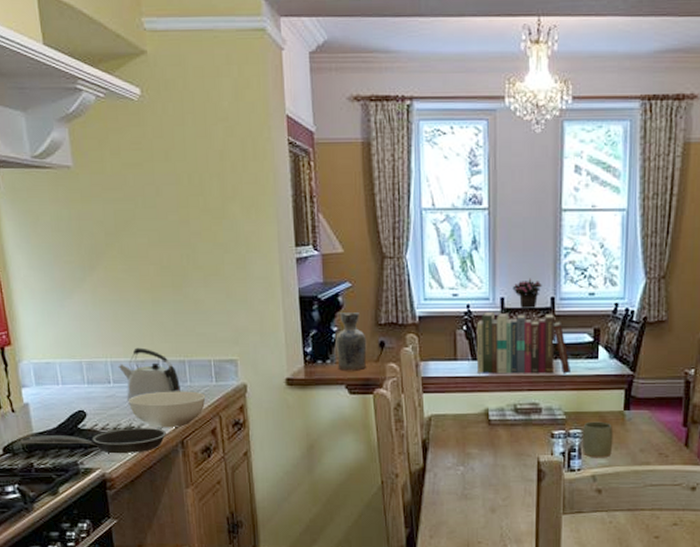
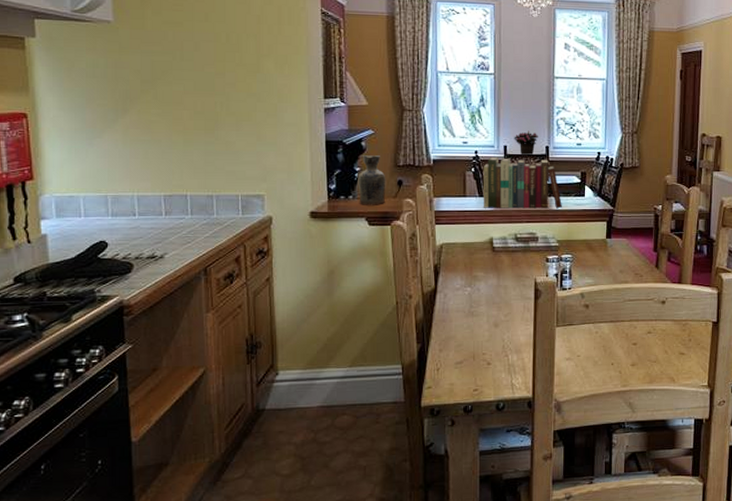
frying pan: present [20,428,166,454] -> none [34,257,189,282]
kettle: present [117,347,181,401] -> none [144,183,207,232]
bowl: present [128,391,206,428] -> none [152,223,231,257]
mug: present [582,421,614,458] -> none [572,248,598,279]

